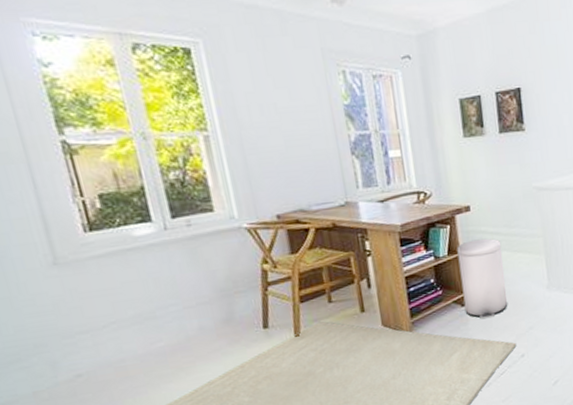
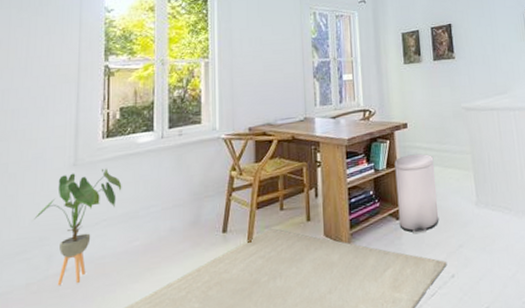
house plant: none [19,266,127,392] -> present [34,168,122,286]

